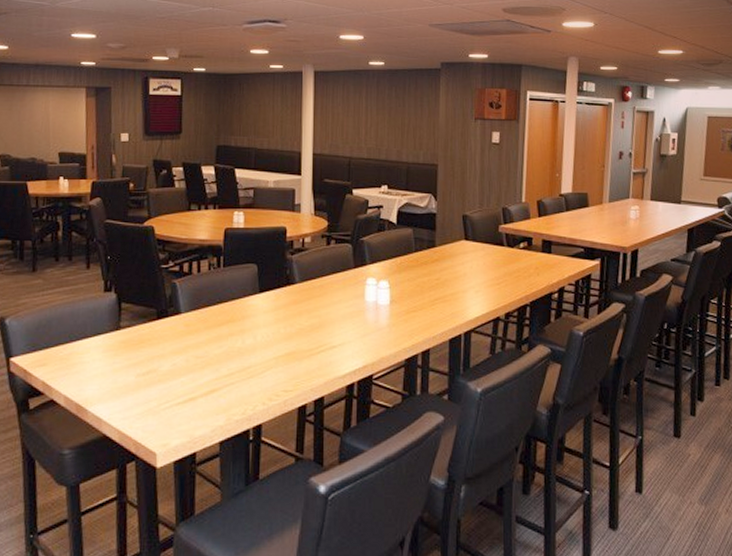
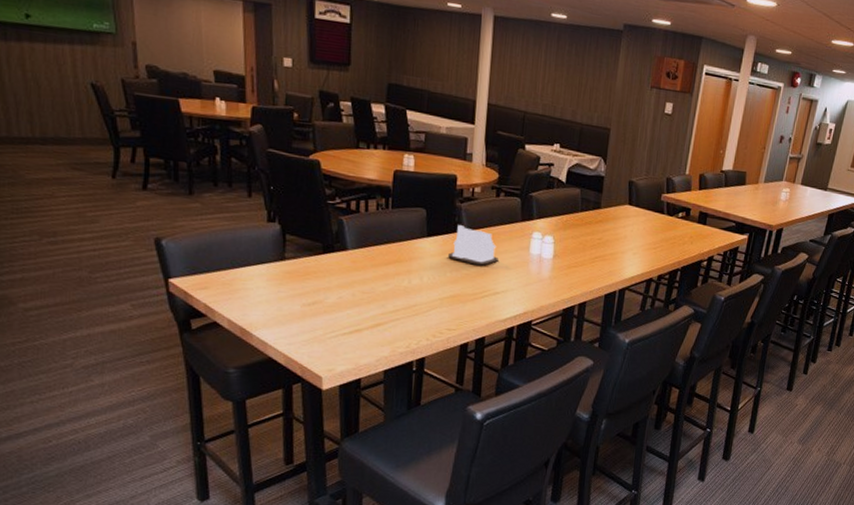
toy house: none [281,278,333,319] -> present [448,225,498,266]

